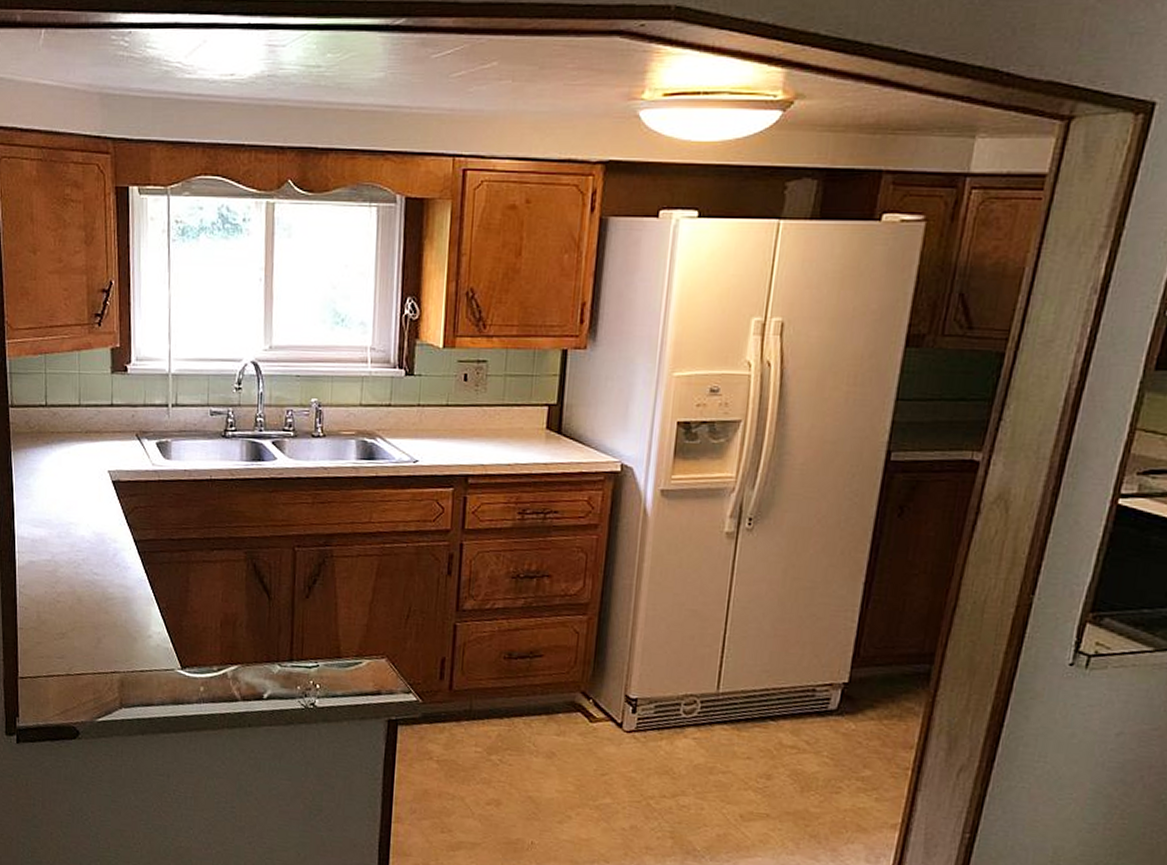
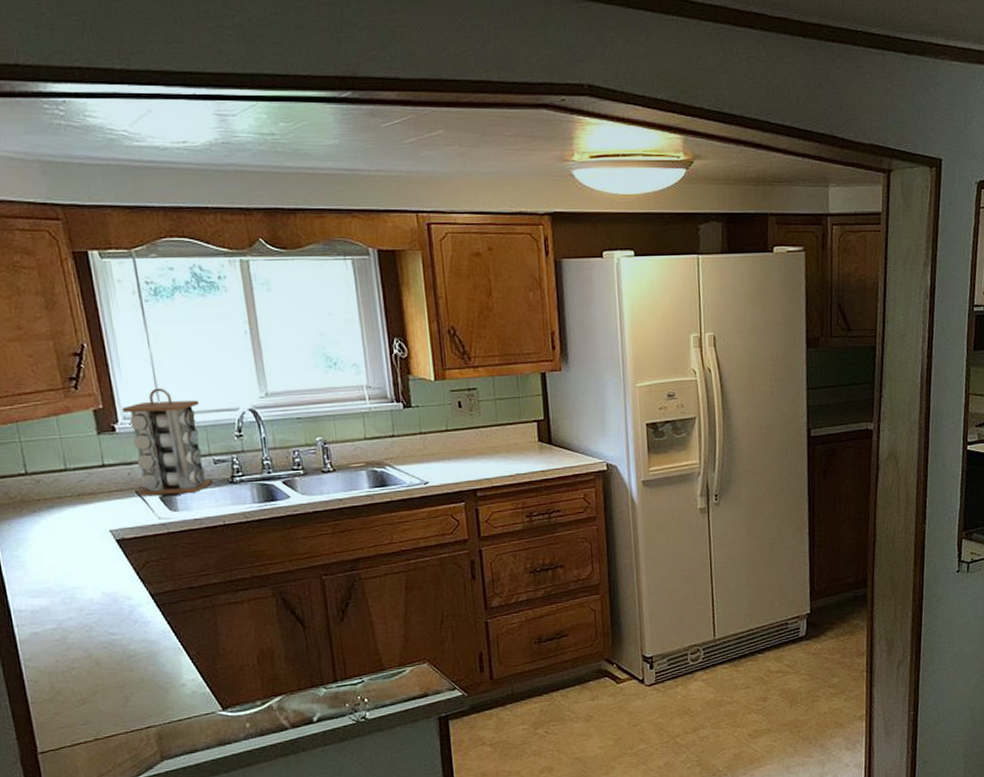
spice rack: none [136,331,206,443] -> present [122,388,212,496]

